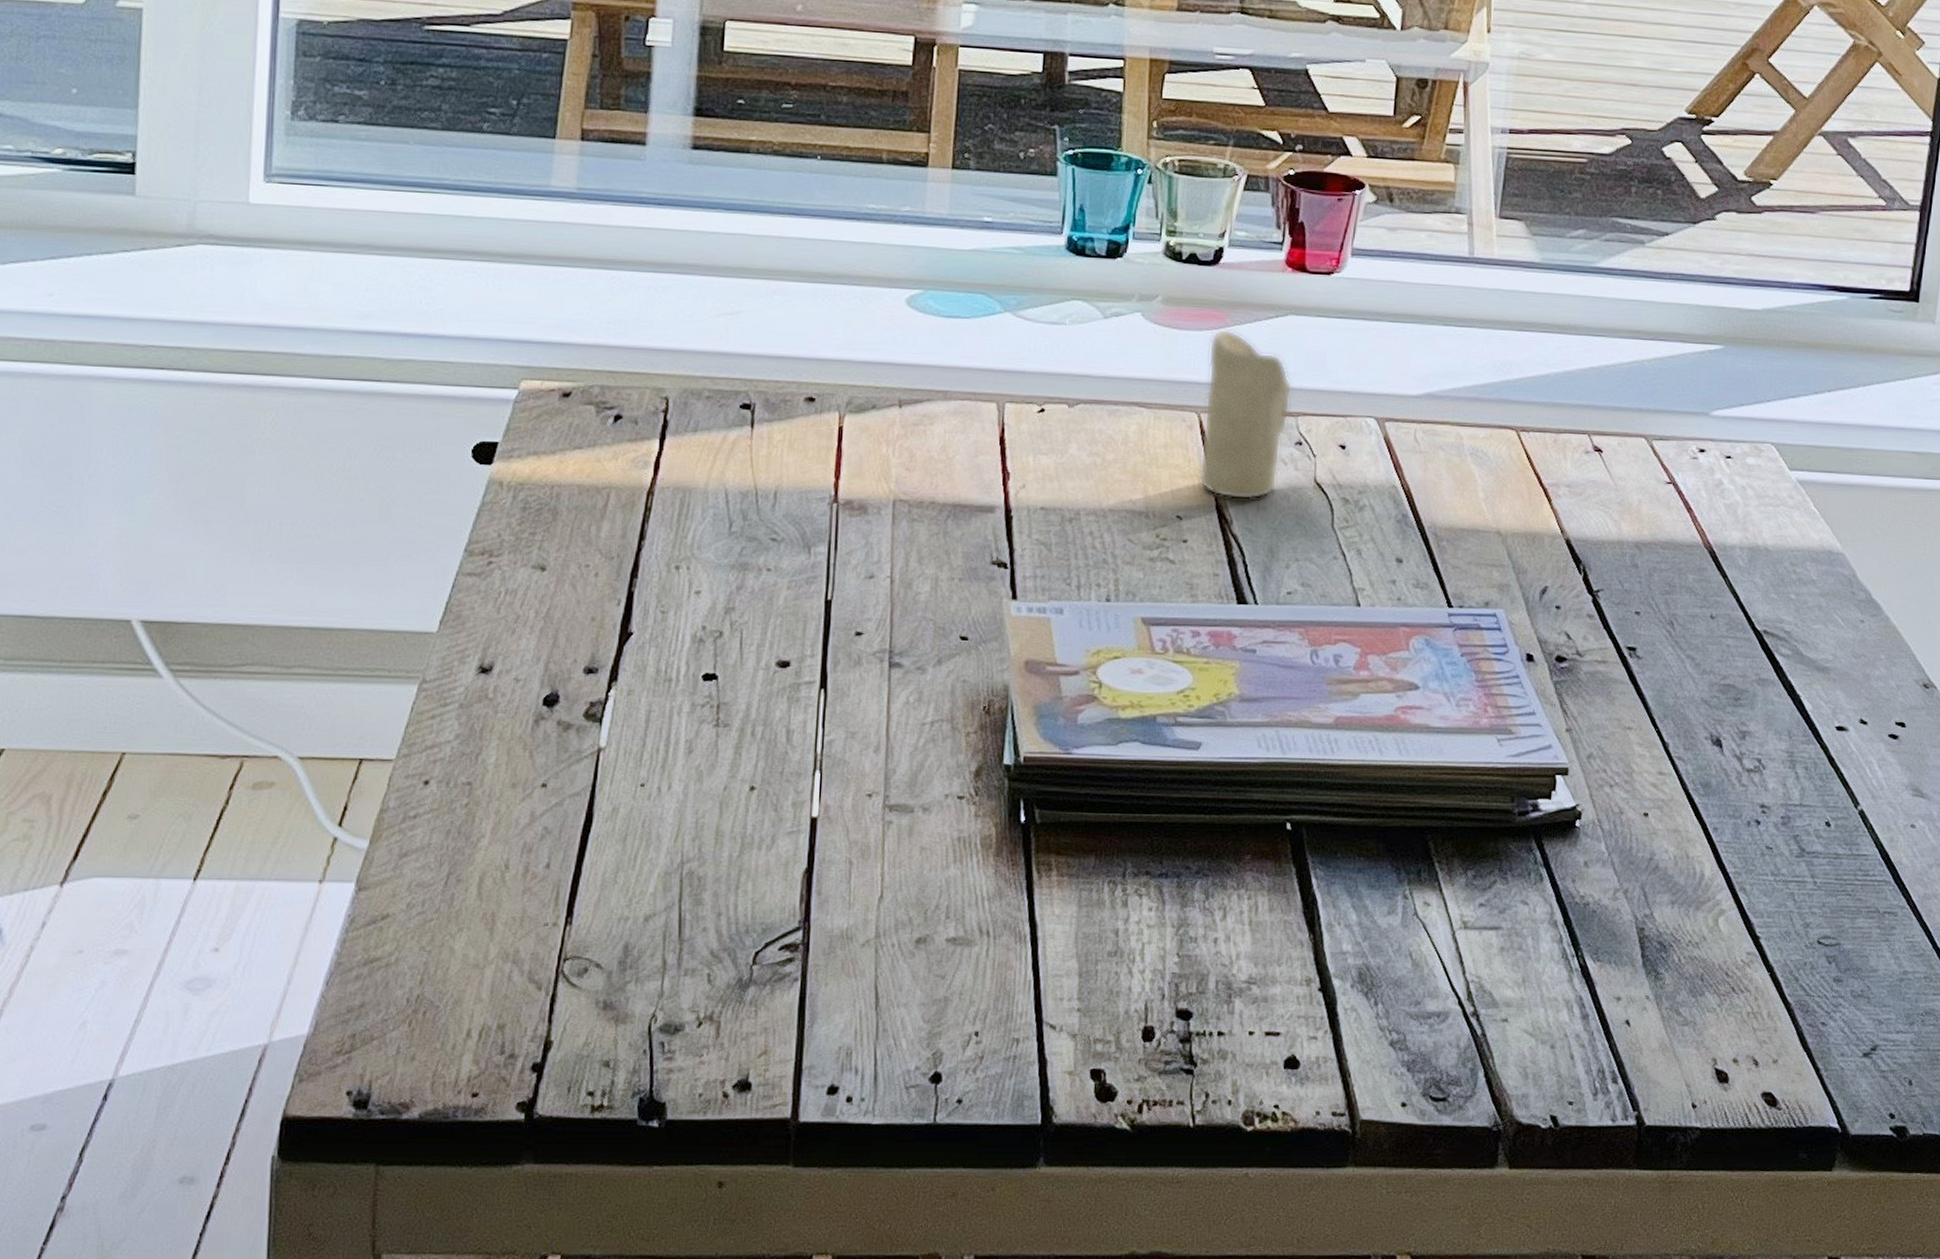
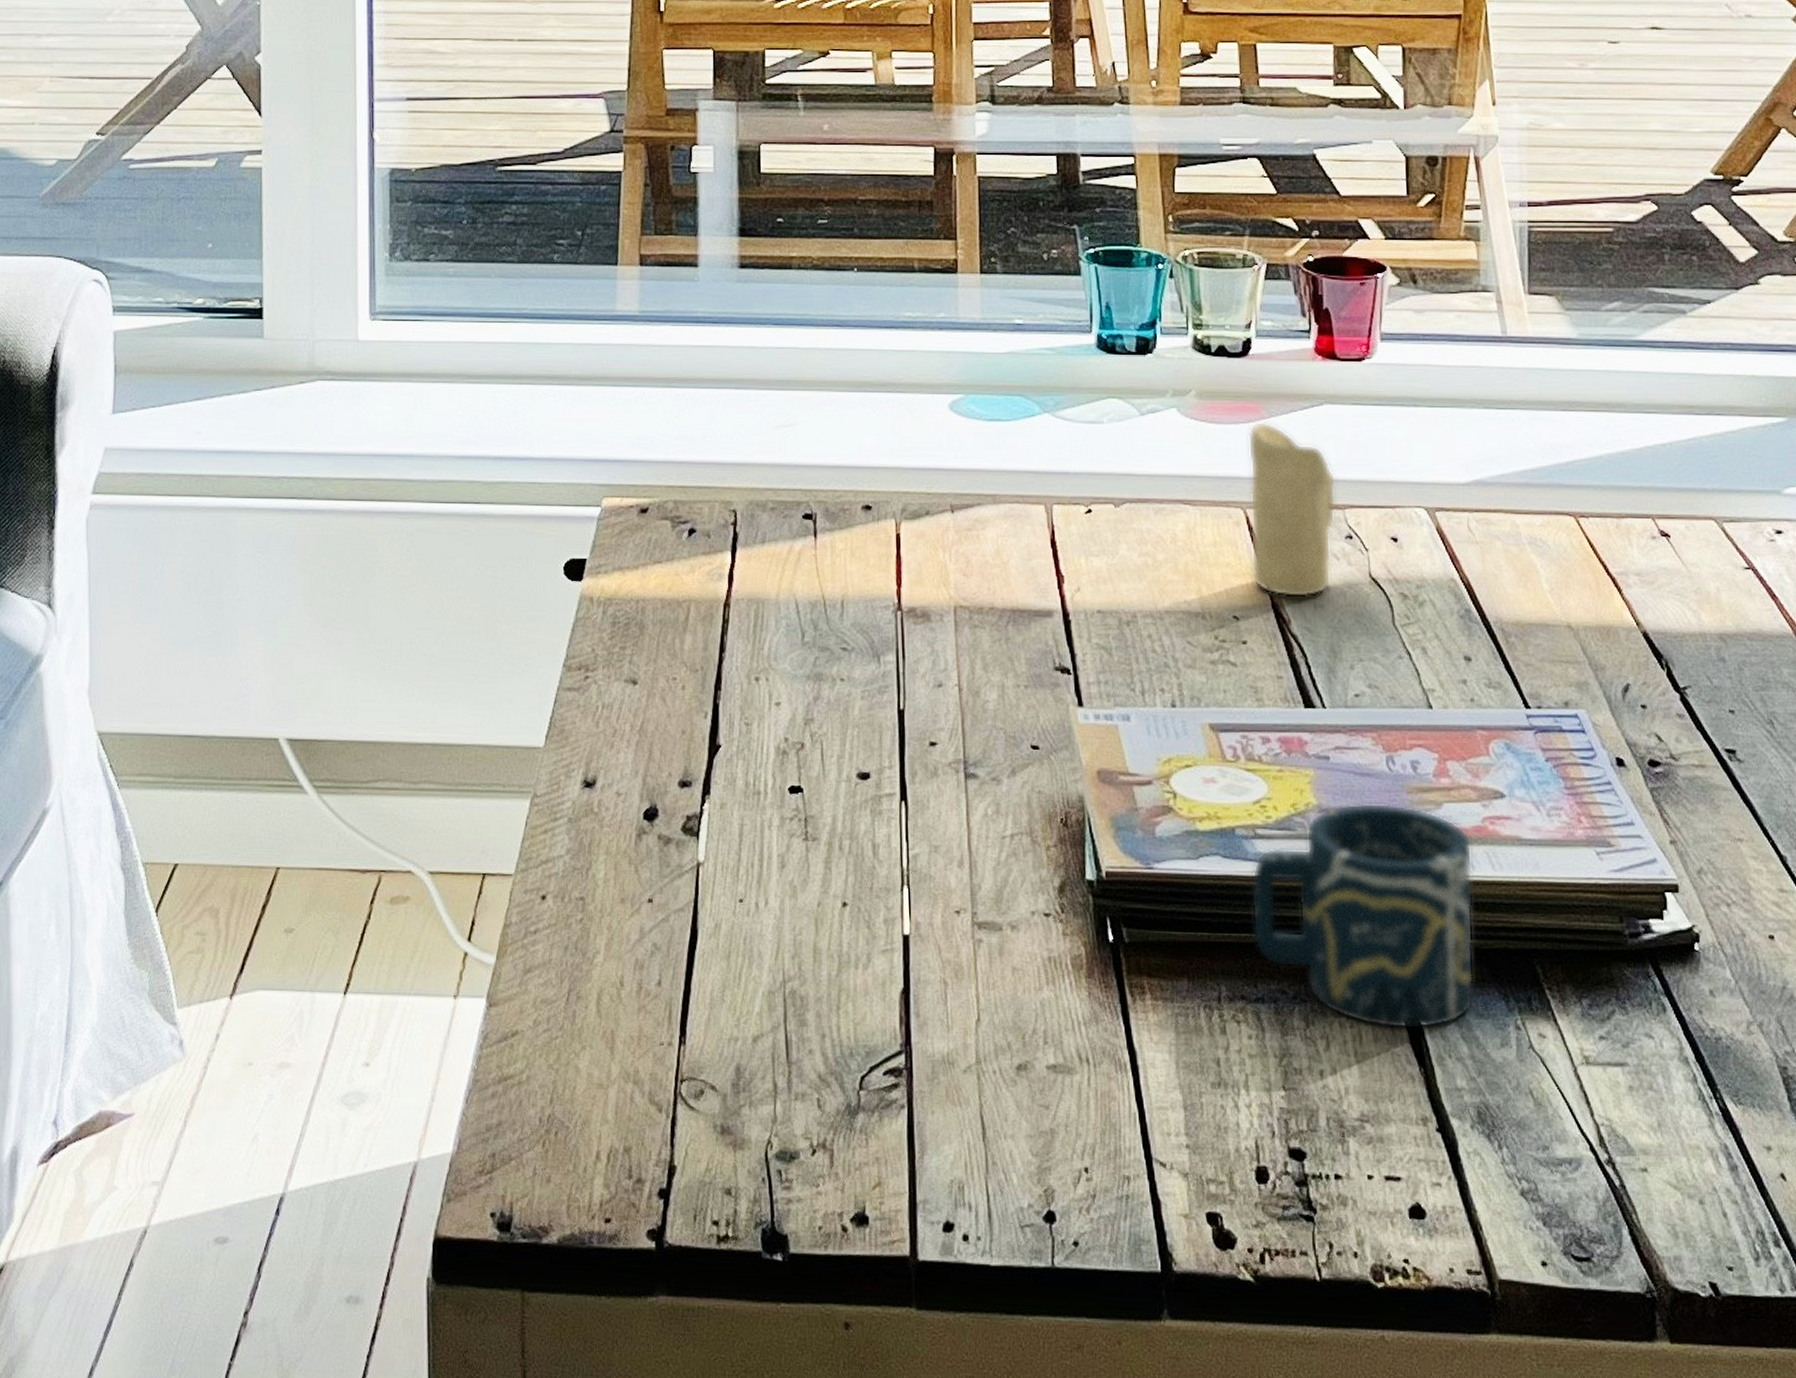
cup: none [1163,693,1383,900] -> present [1252,802,1474,1030]

